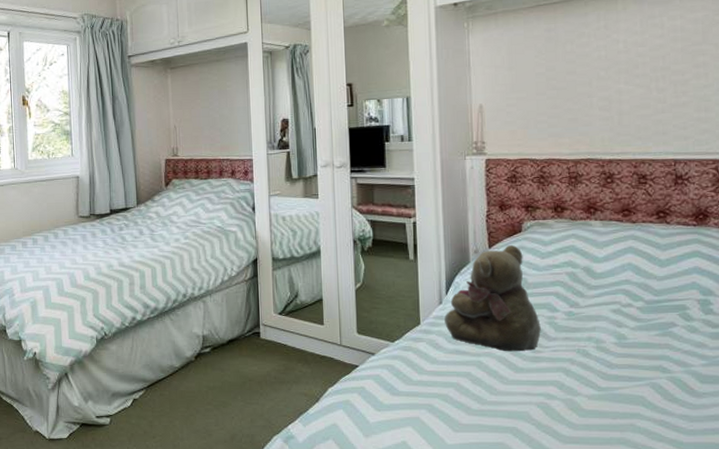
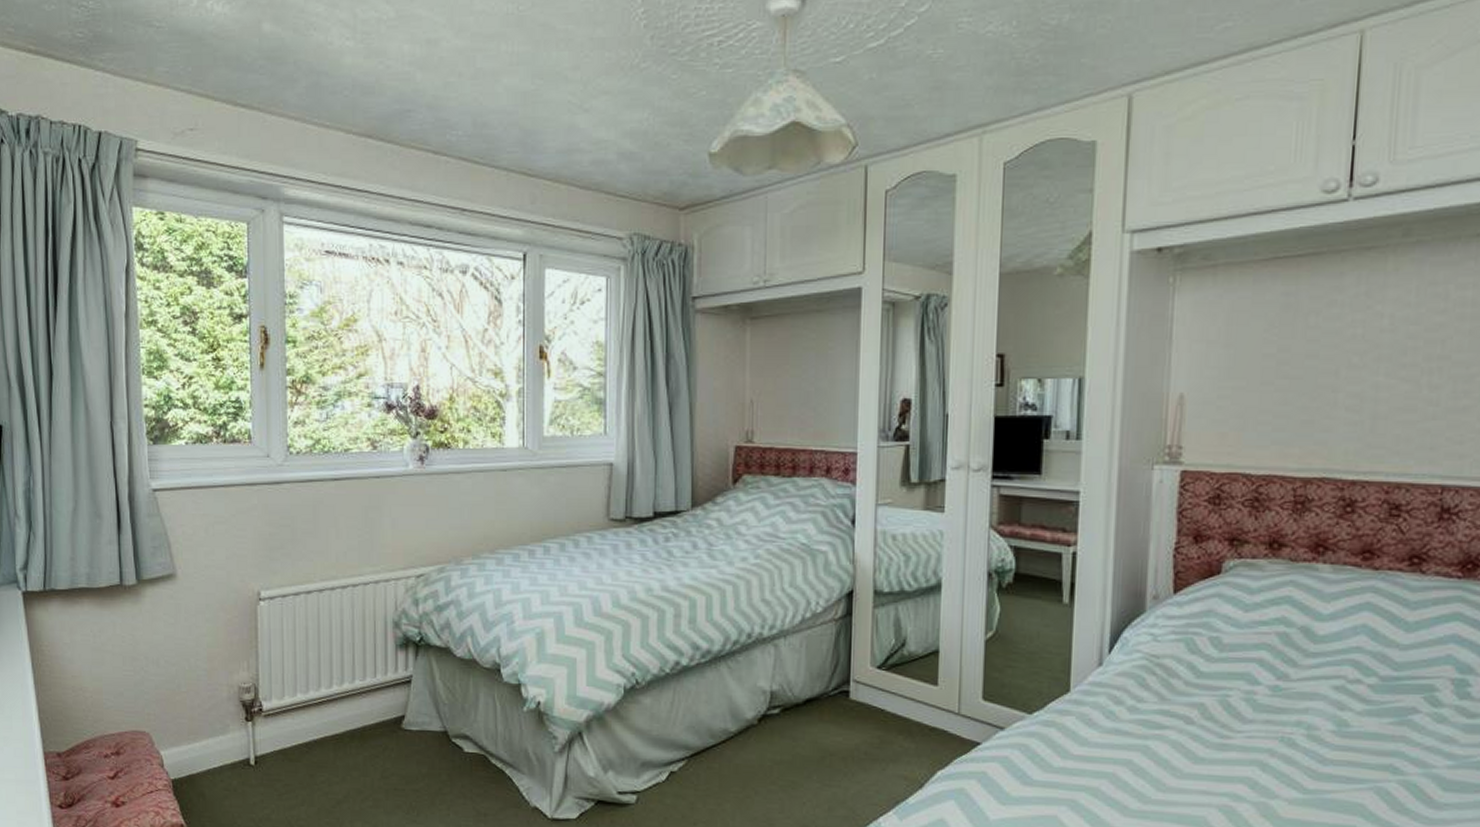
teddy bear: present [445,244,541,351] -> none [1103,590,1234,735]

